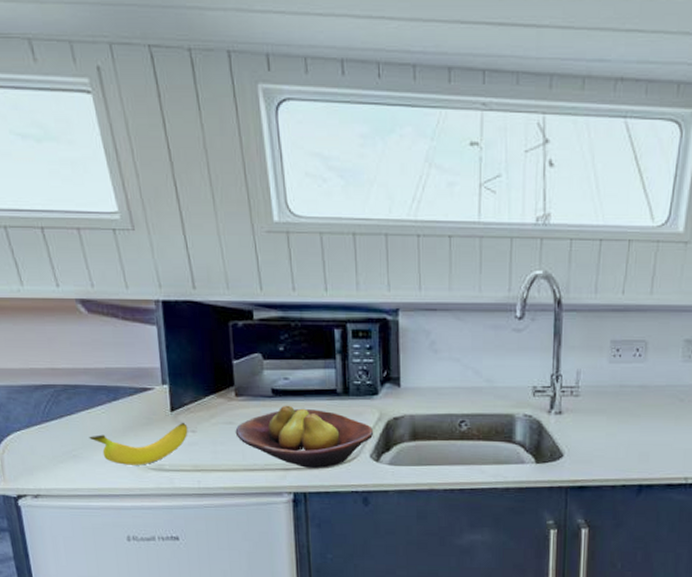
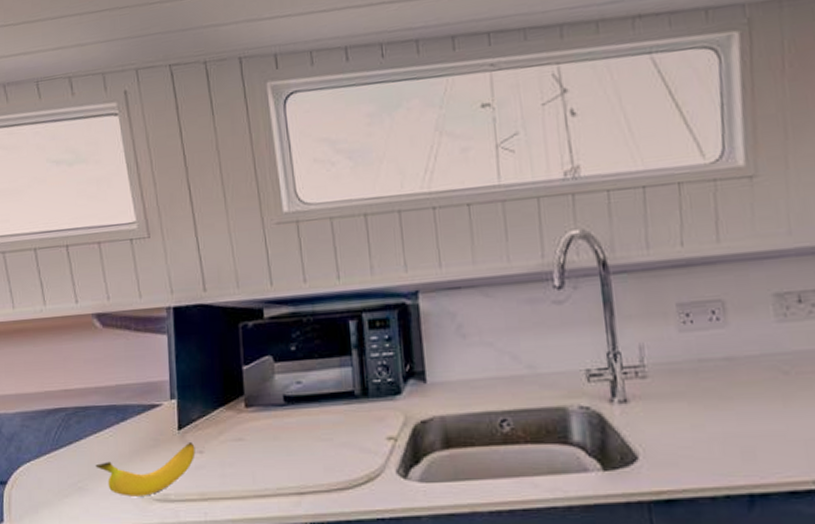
fruit bowl: present [235,405,374,469] -> none [245,413,400,492]

